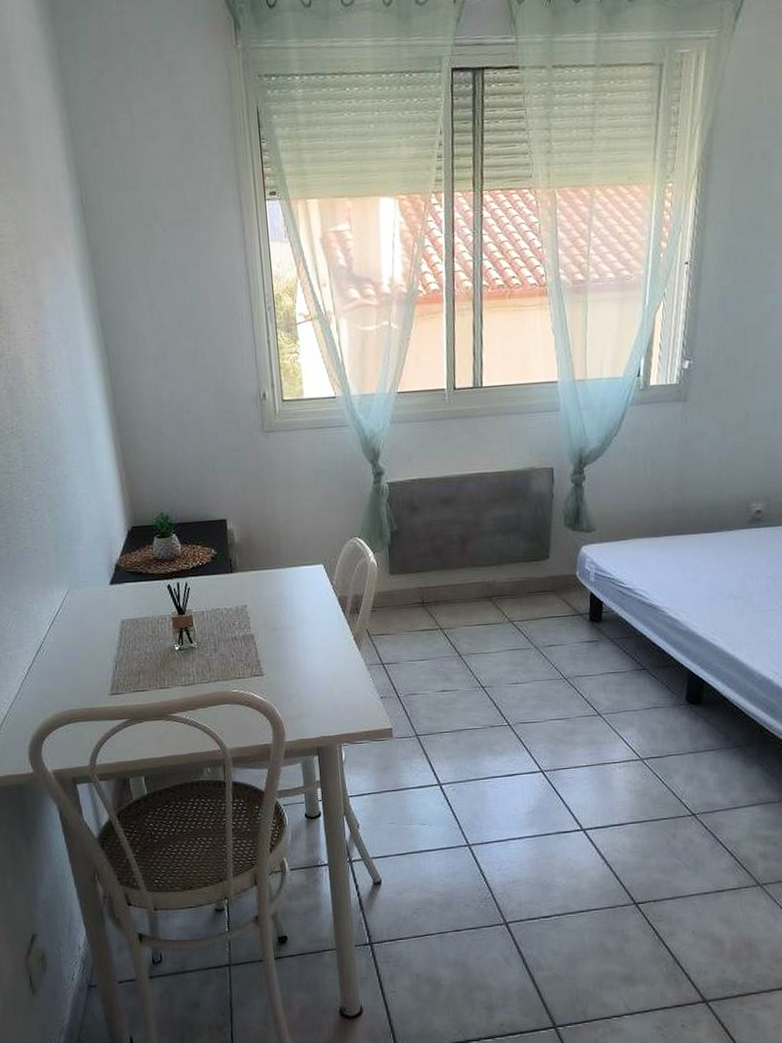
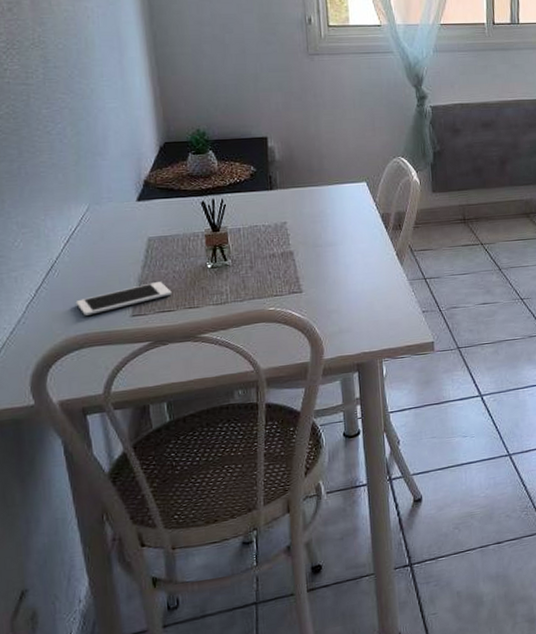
cell phone: none [62,663,145,693] -> present [75,282,172,316]

